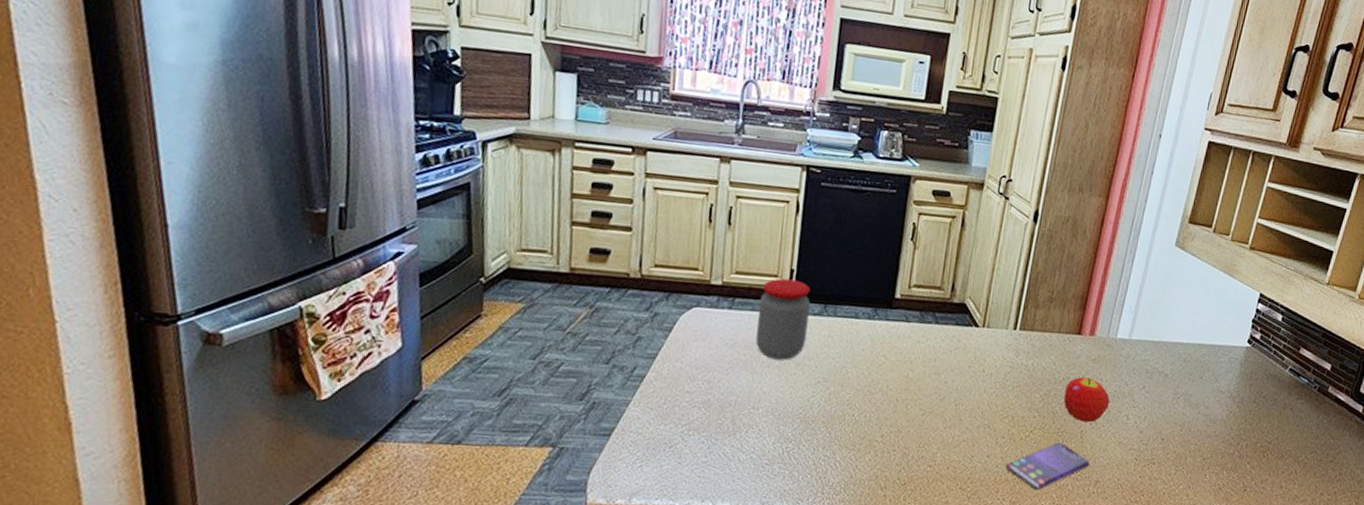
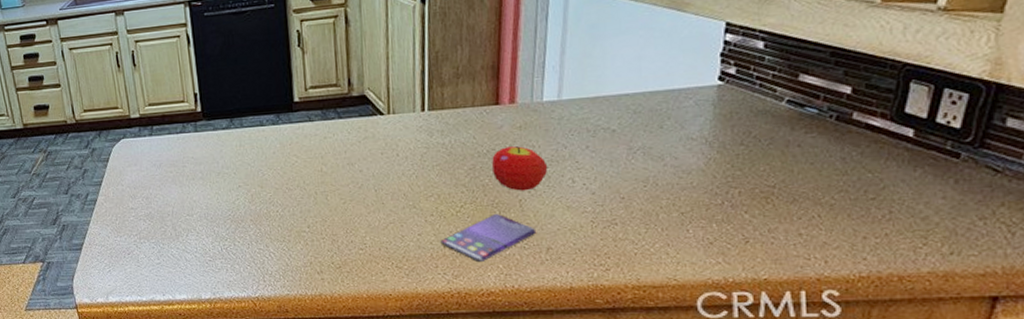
jar: present [756,278,811,360] -> none [173,101,221,172]

